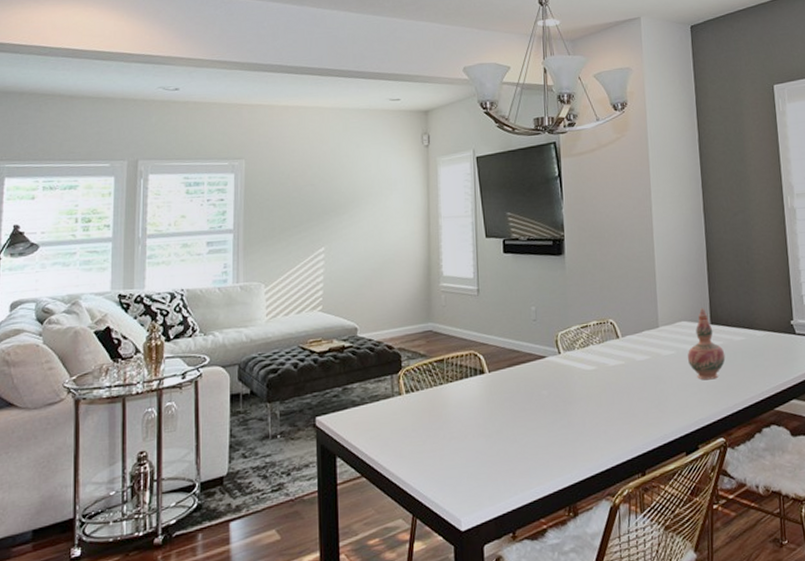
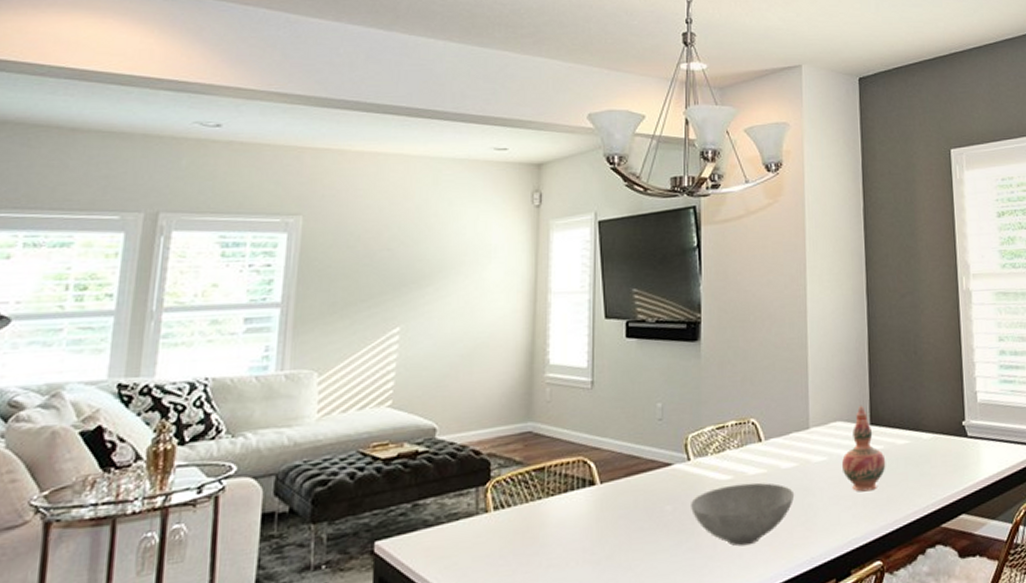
bowl: none [563,372,649,425] -> present [691,482,795,547]

